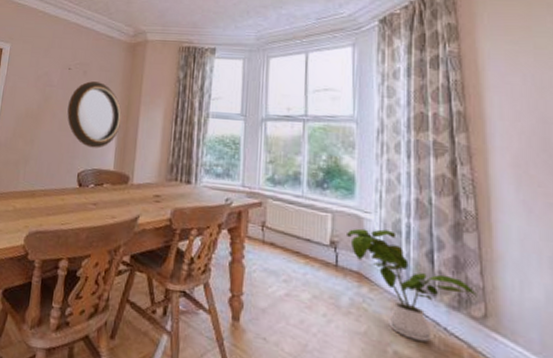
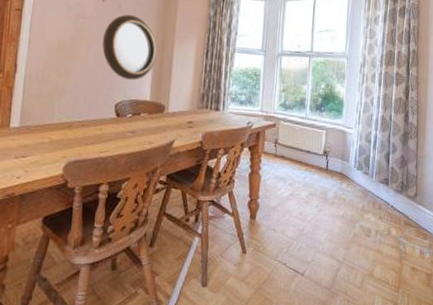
house plant: present [347,228,477,342] -> none [335,140,413,217]

